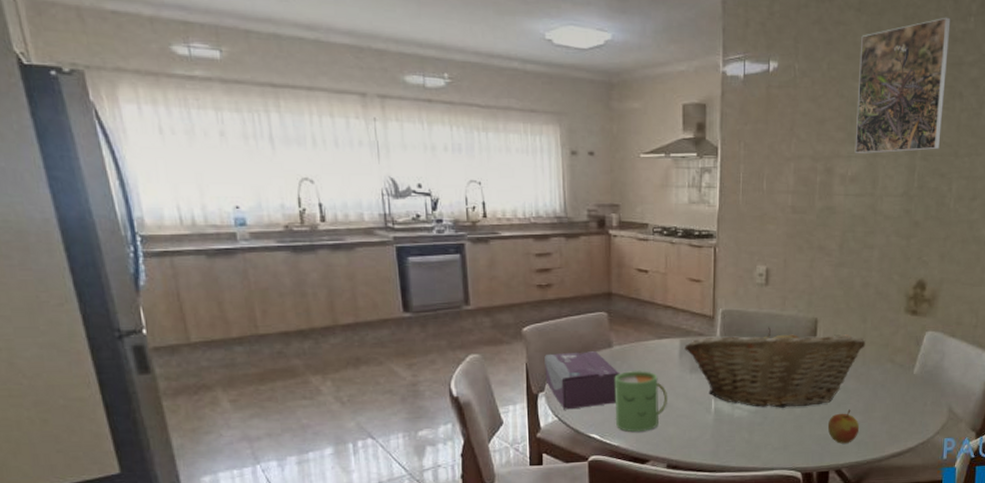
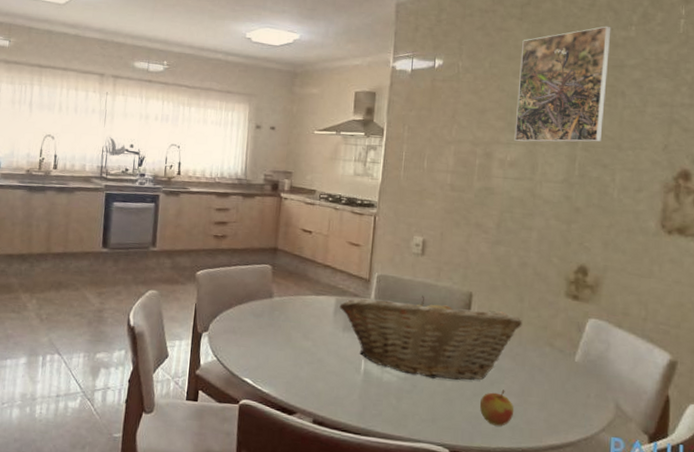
tissue box: present [544,351,621,410] -> none [210,297,278,352]
mug: present [614,370,667,433] -> none [268,322,319,383]

